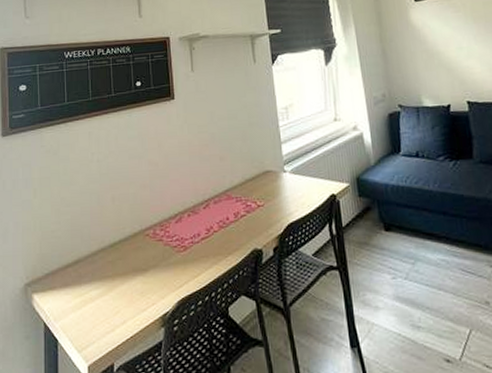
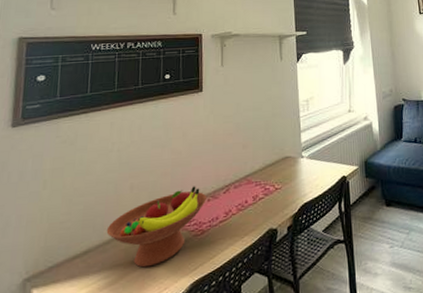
fruit bowl: none [93,199,187,281] -> present [106,186,206,268]

